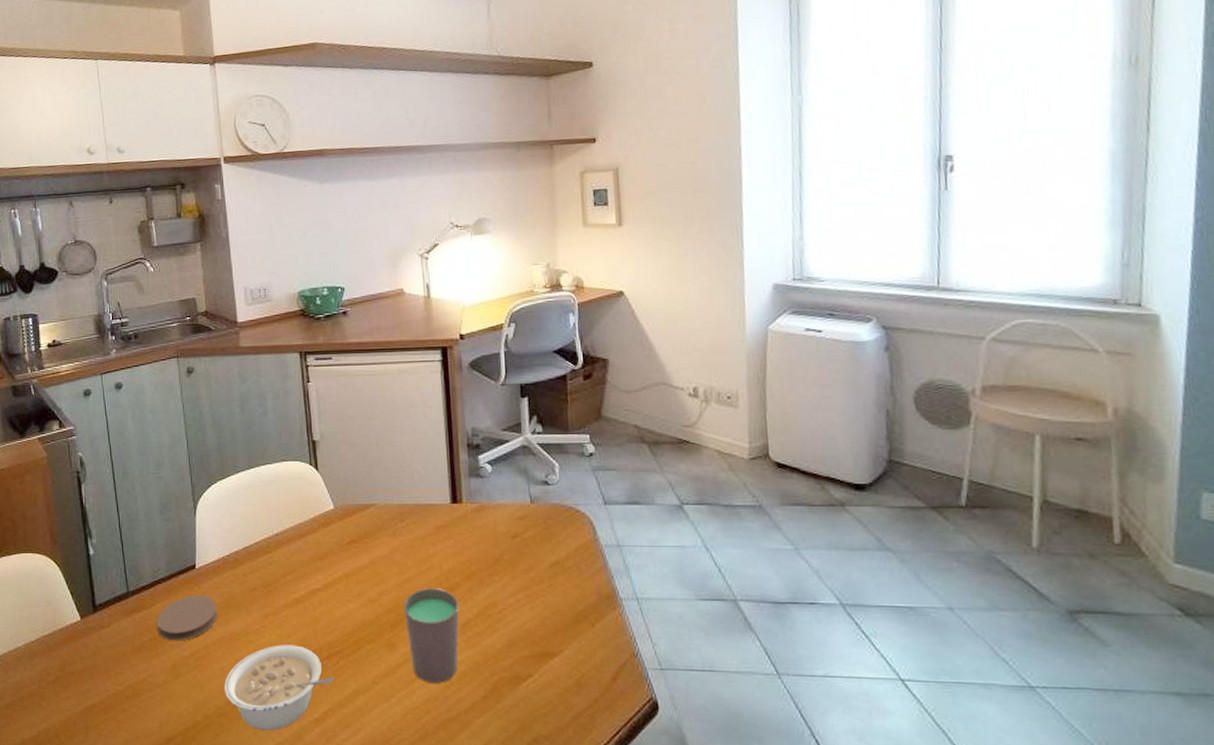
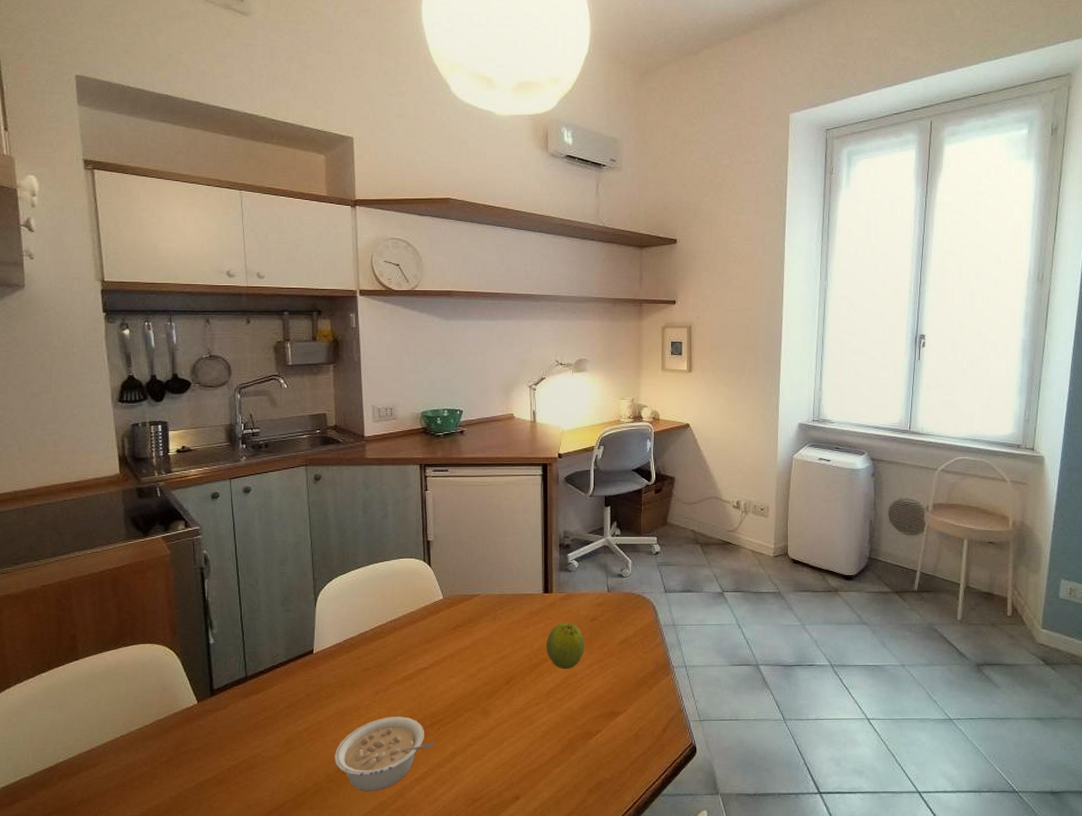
coaster: present [157,594,218,641] -> none [273,676,332,719]
cup: present [404,588,459,683] -> none [499,663,544,742]
fruit: none [457,539,506,598] -> present [545,622,585,670]

